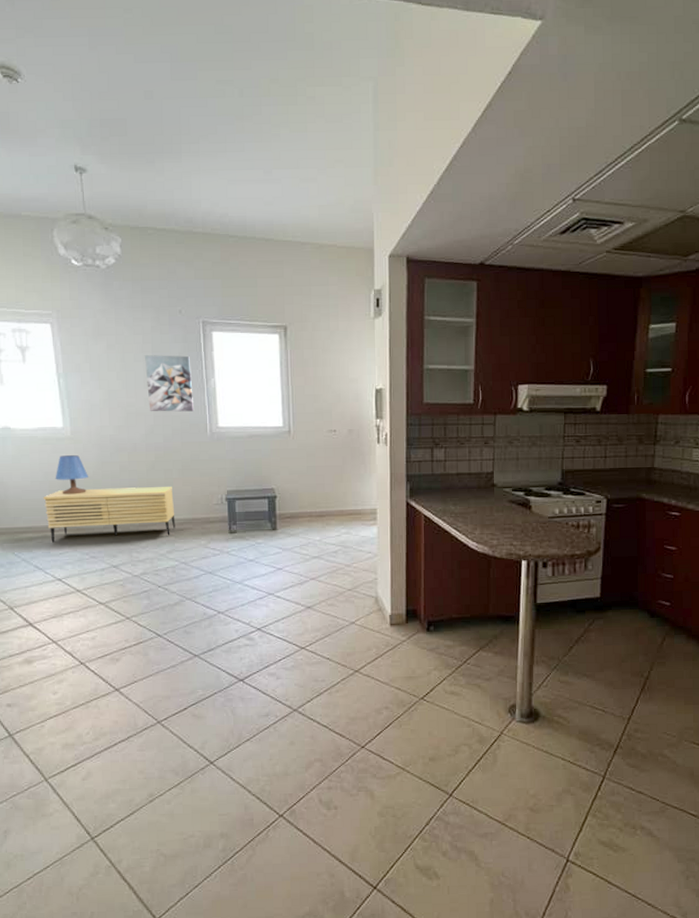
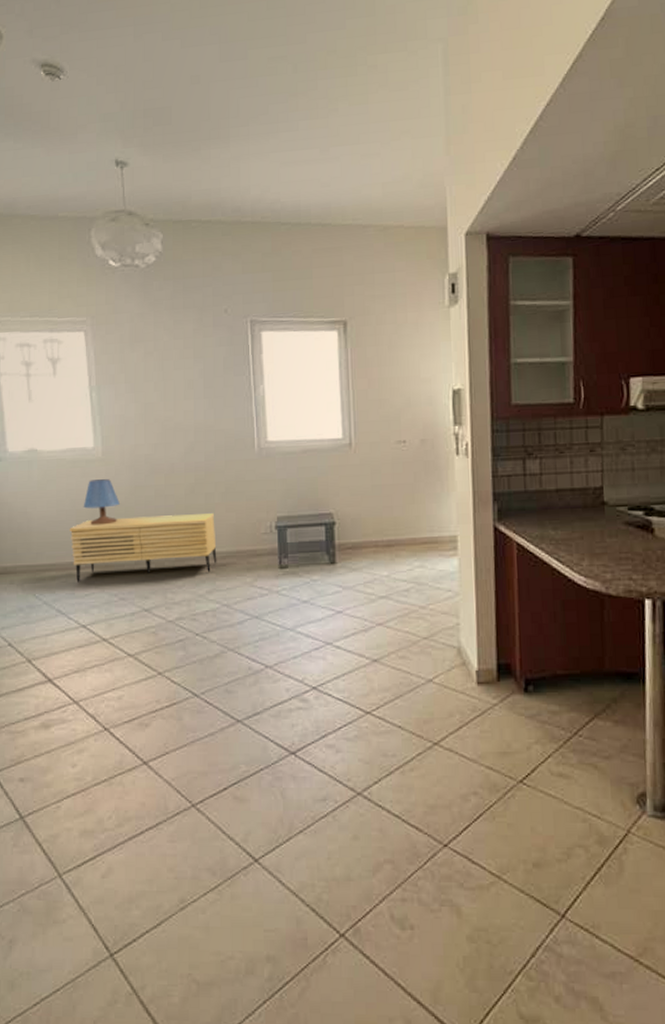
wall art: present [145,355,194,412] -> none [186,360,239,426]

